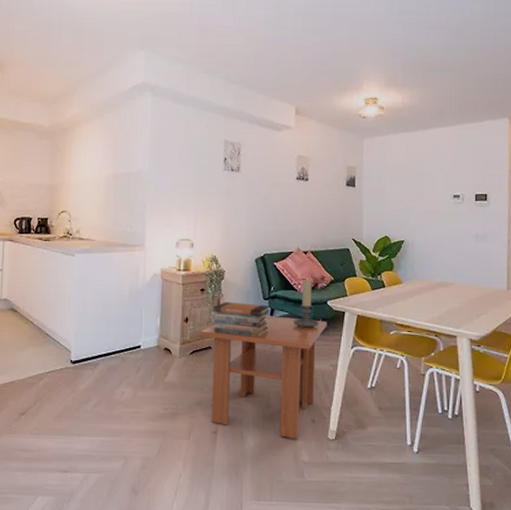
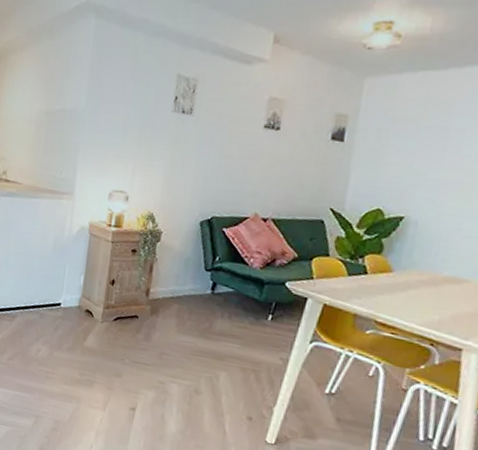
coffee table: present [200,315,327,439] -> none [126,289,283,435]
book stack: present [213,302,270,339] -> none [142,267,213,315]
candle holder: present [293,279,319,329] -> none [238,252,272,312]

